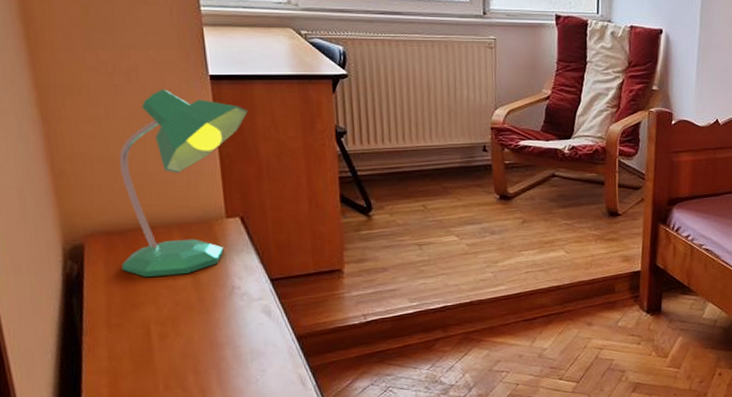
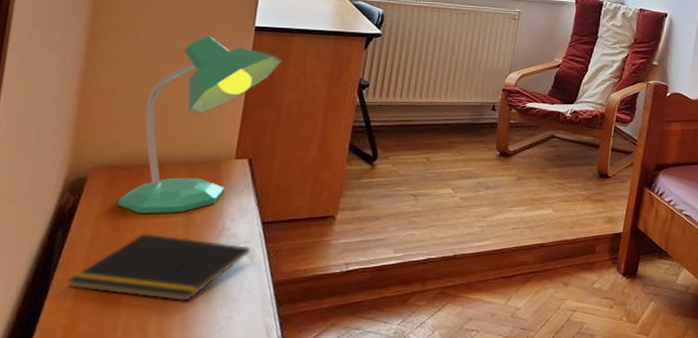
notepad: none [97,296,266,358] -> present [67,233,251,302]

